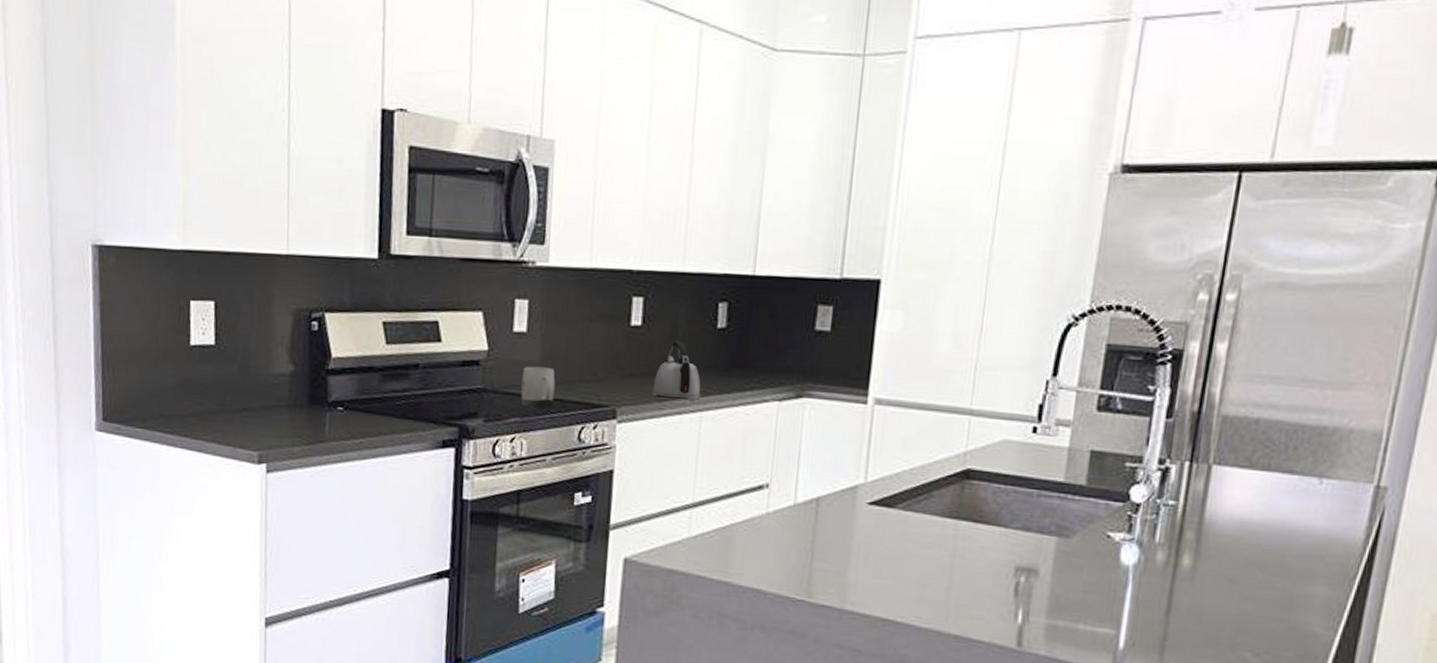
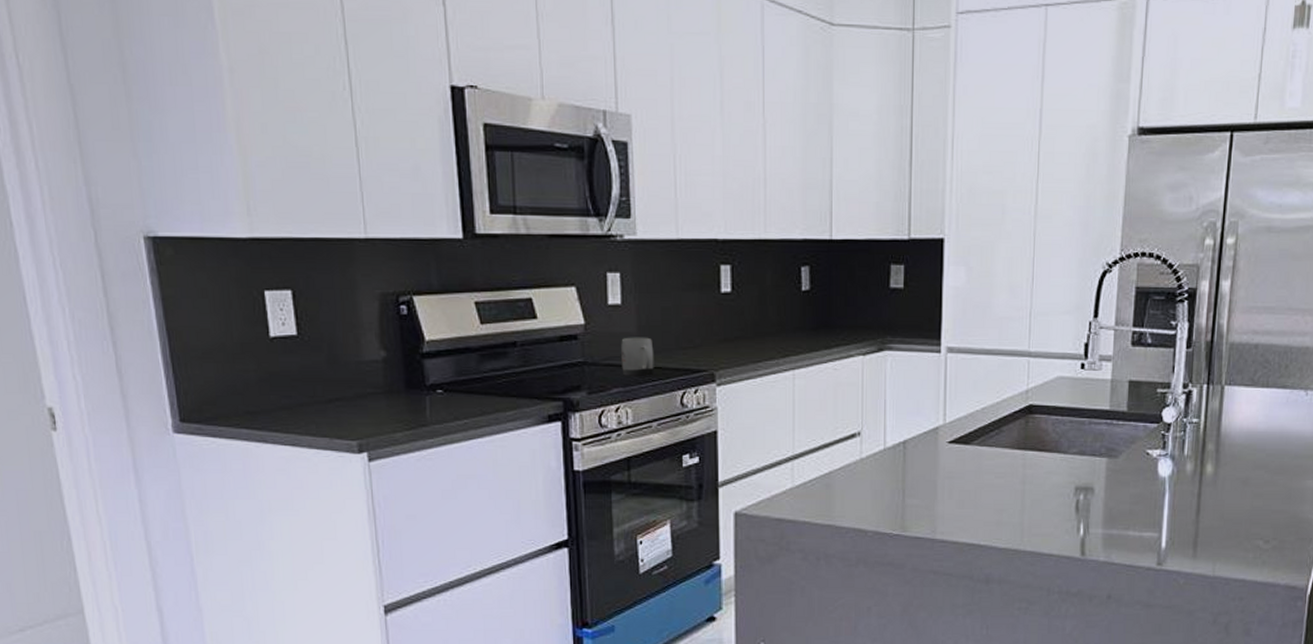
kettle: present [652,340,702,401] -> none [747,304,792,360]

